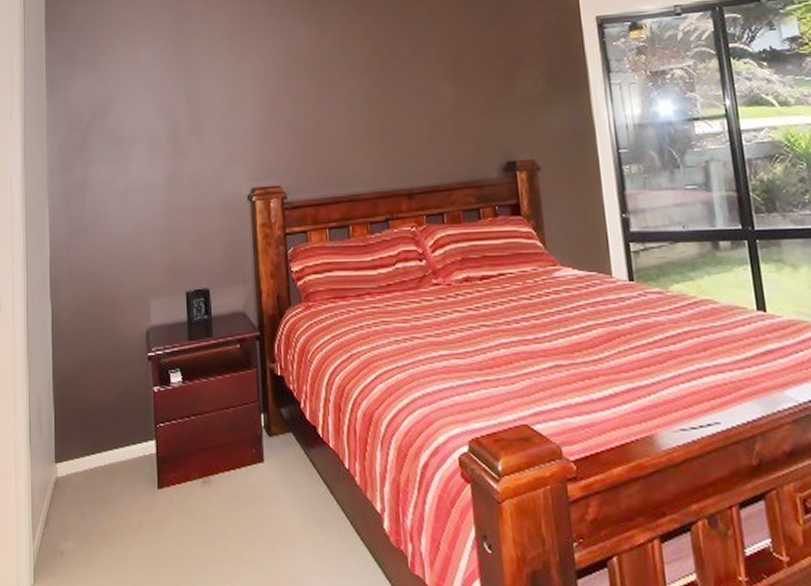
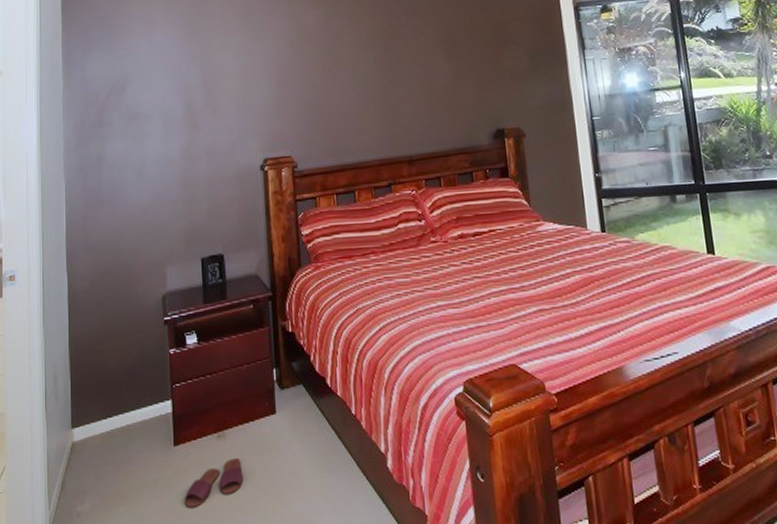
slippers: none [168,507,230,555] -> present [184,458,244,507]

